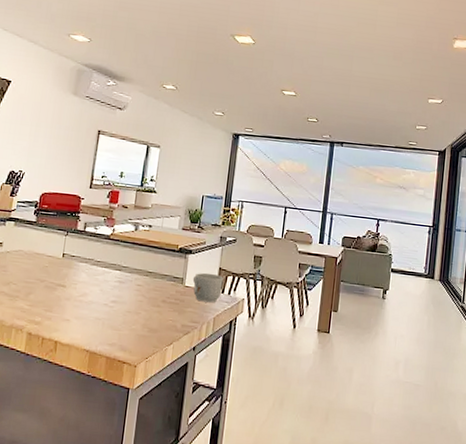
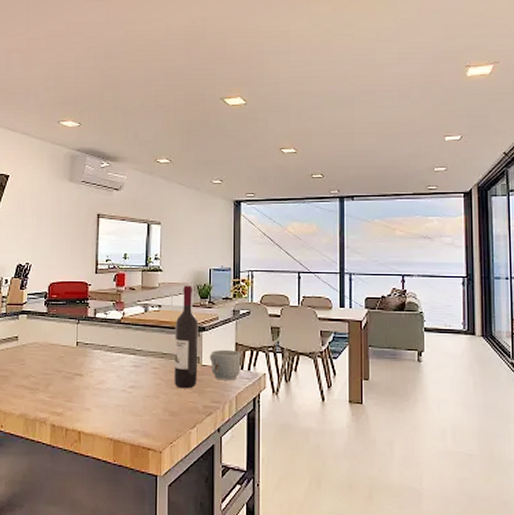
wine bottle: none [156,209,186,308] -> present [174,285,199,389]

